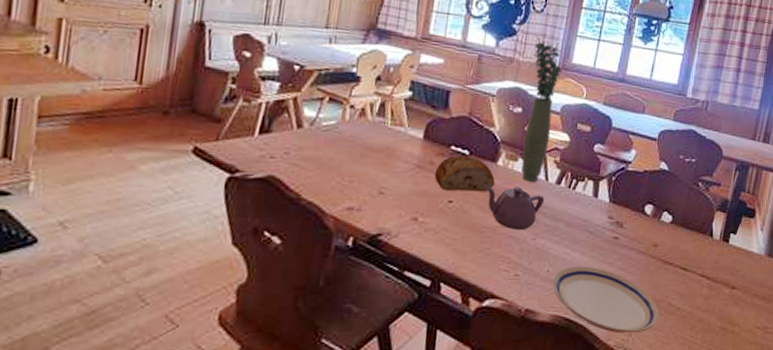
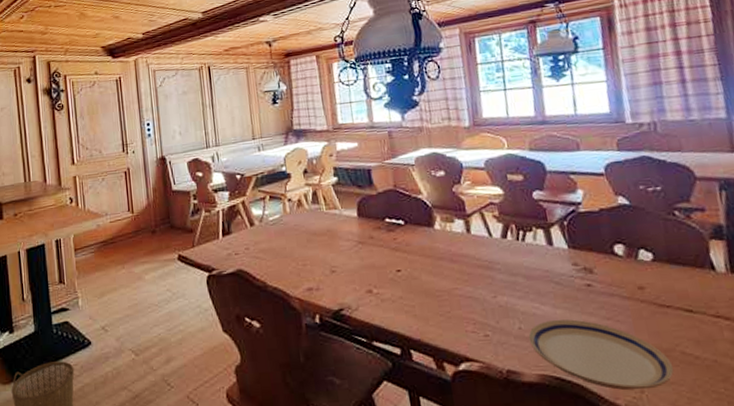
bread: present [434,156,495,192] -> none [376,225,437,261]
teapot: present [486,186,545,231] -> none [429,247,495,290]
vase: present [521,36,563,182] -> none [439,101,483,241]

